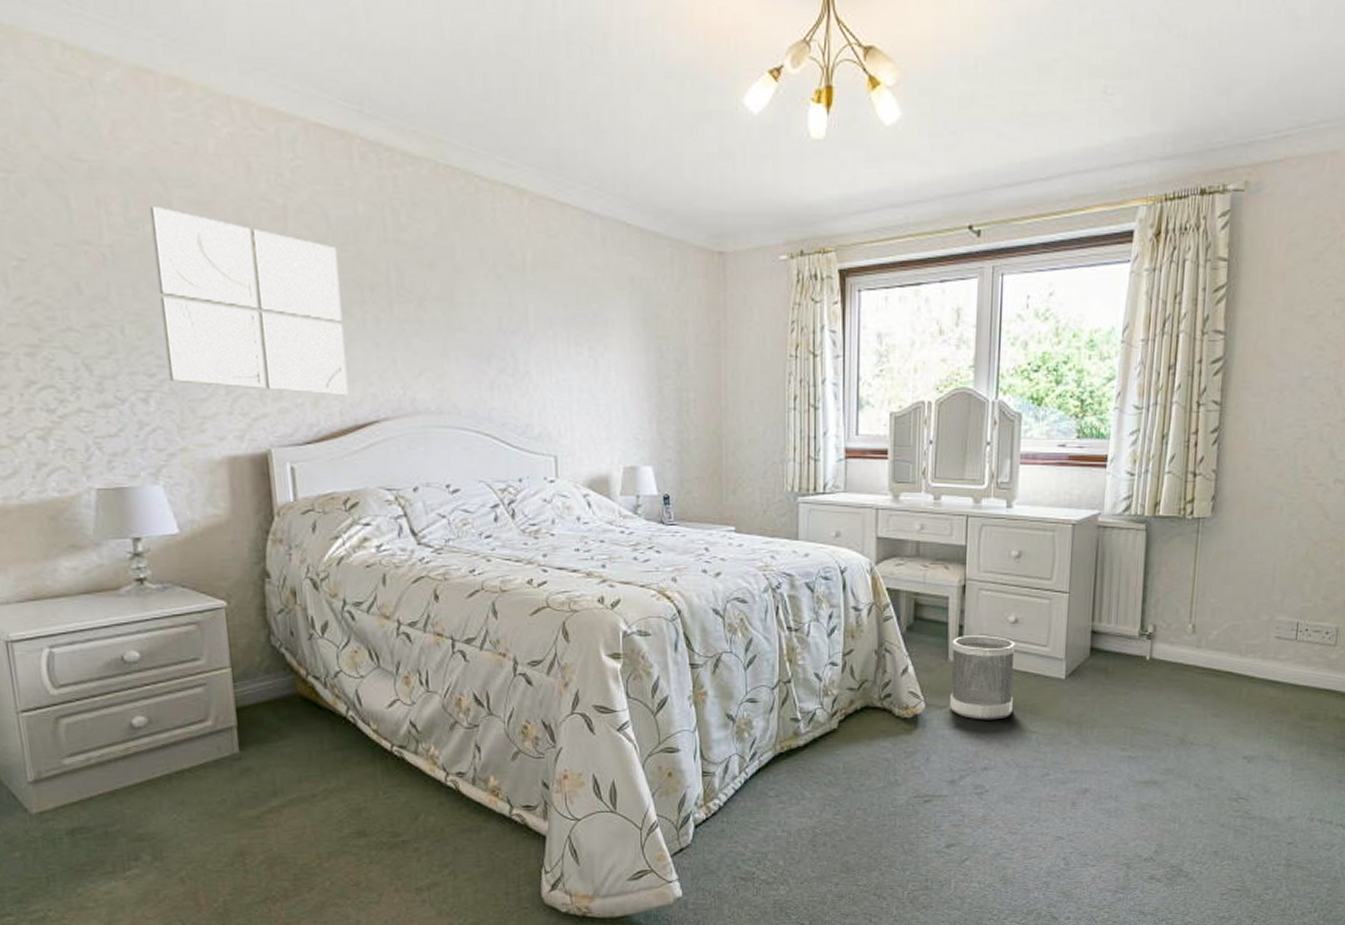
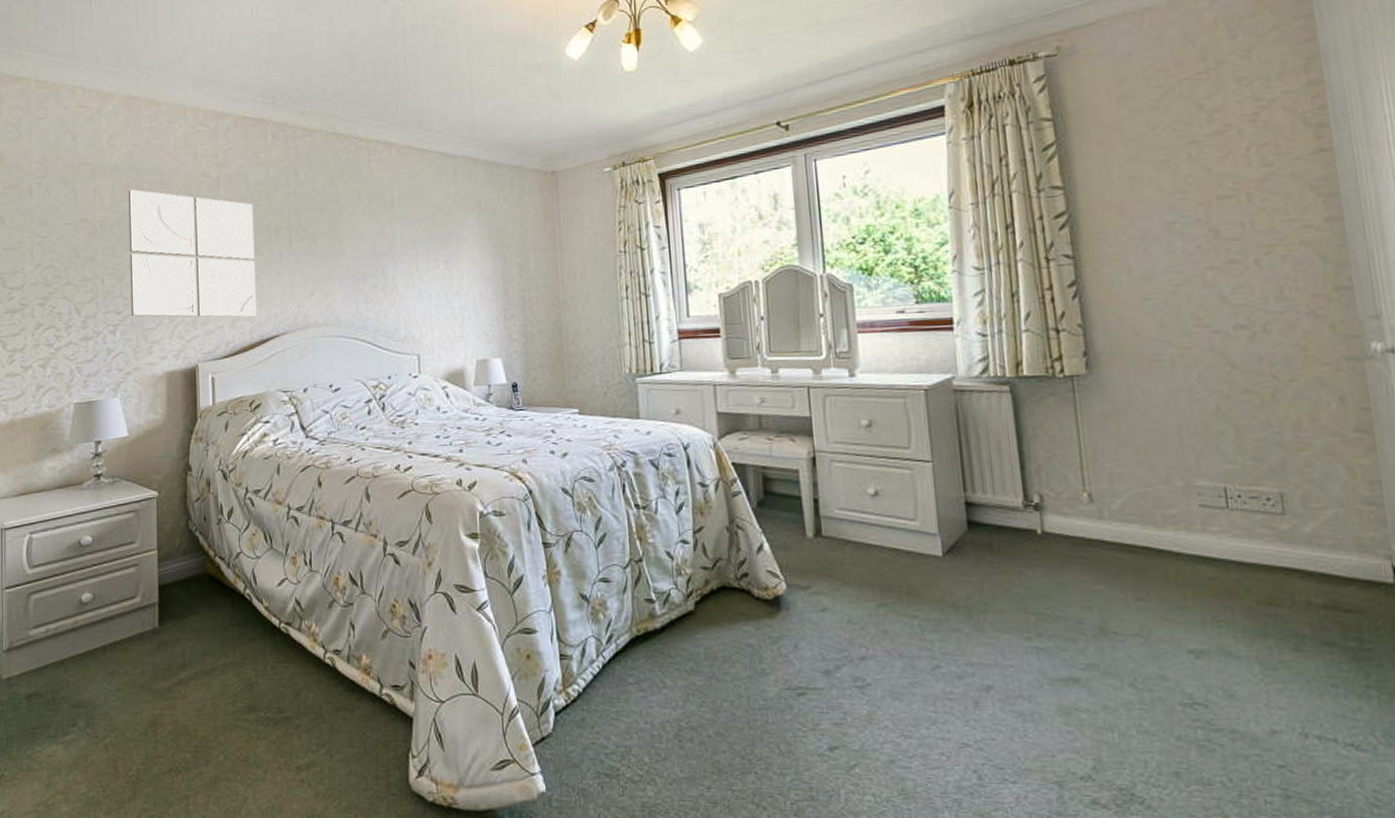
wastebasket: present [950,635,1015,720] -> none [808,509,886,603]

